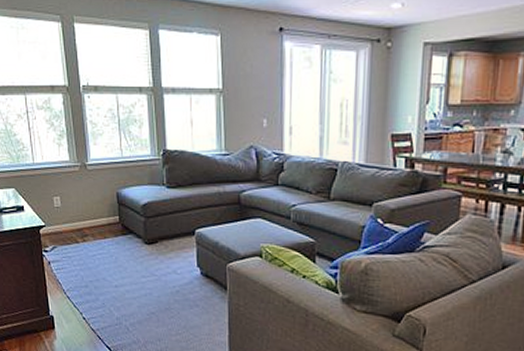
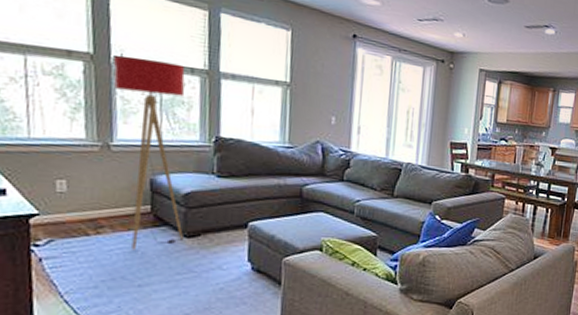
floor lamp: none [83,84,144,255] -> present [113,56,185,250]

